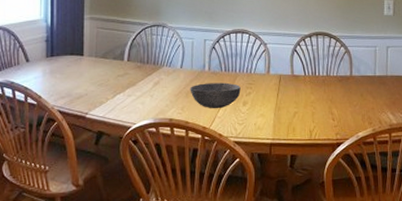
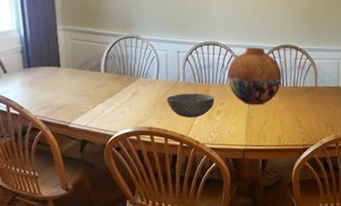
vase: none [255,35,314,96] -> present [227,47,282,106]

